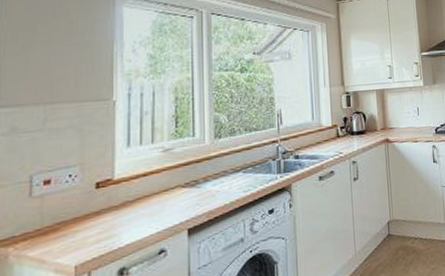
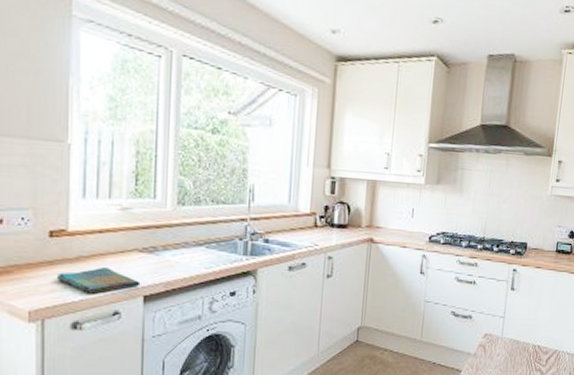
dish towel: none [102,207,185,237] -> present [56,266,141,294]

